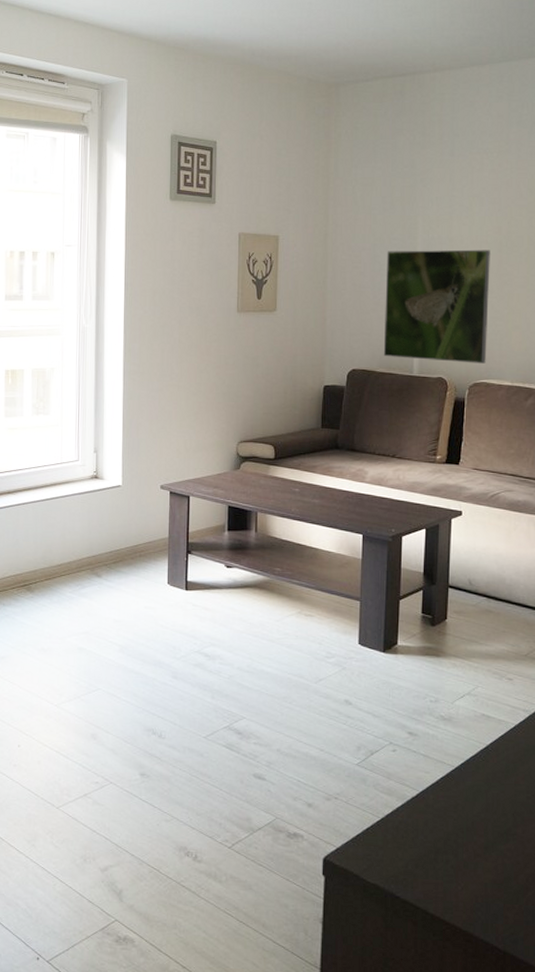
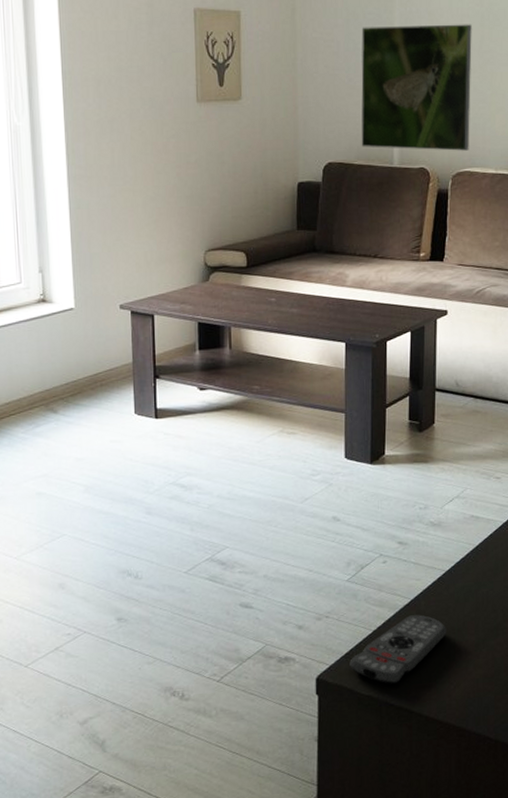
remote control: none [356,808,455,877] -> present [349,614,447,685]

